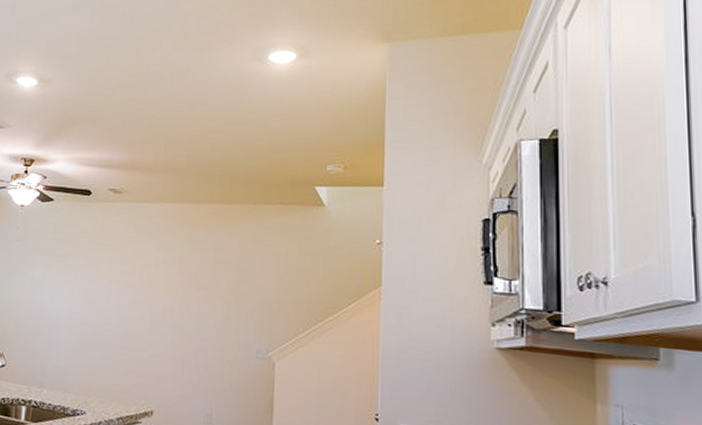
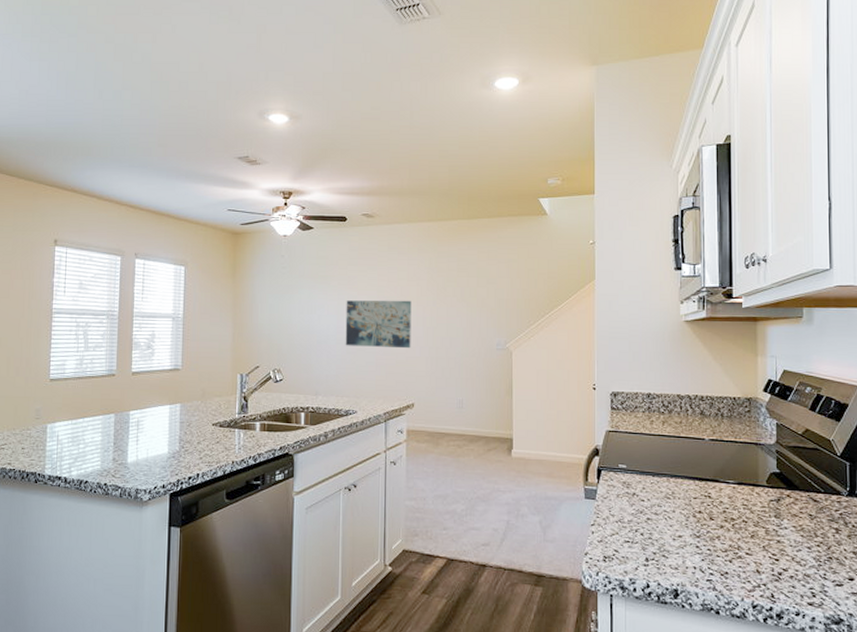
wall art: none [78,283,158,346] -> present [345,300,412,349]

